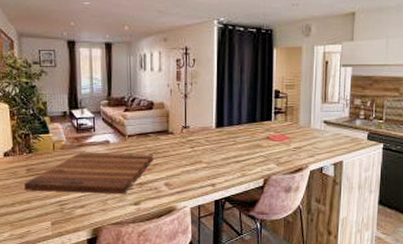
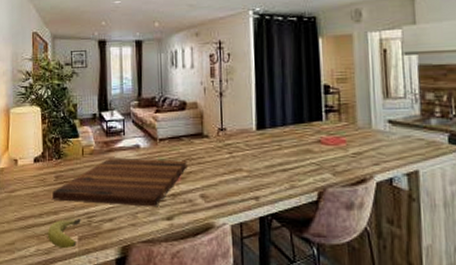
fruit: none [20,206,54,232] -> present [47,219,81,248]

